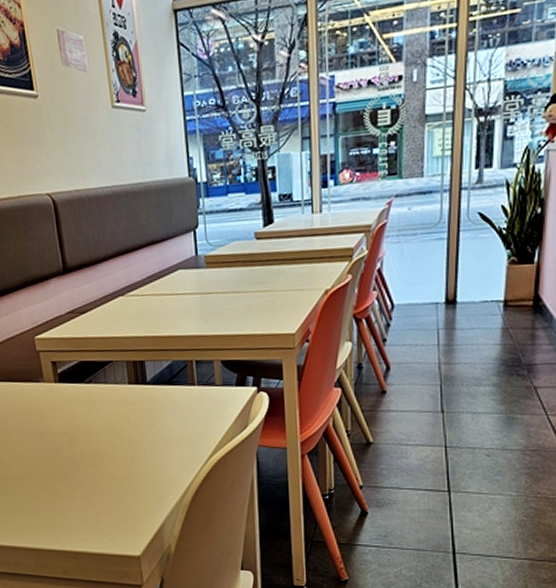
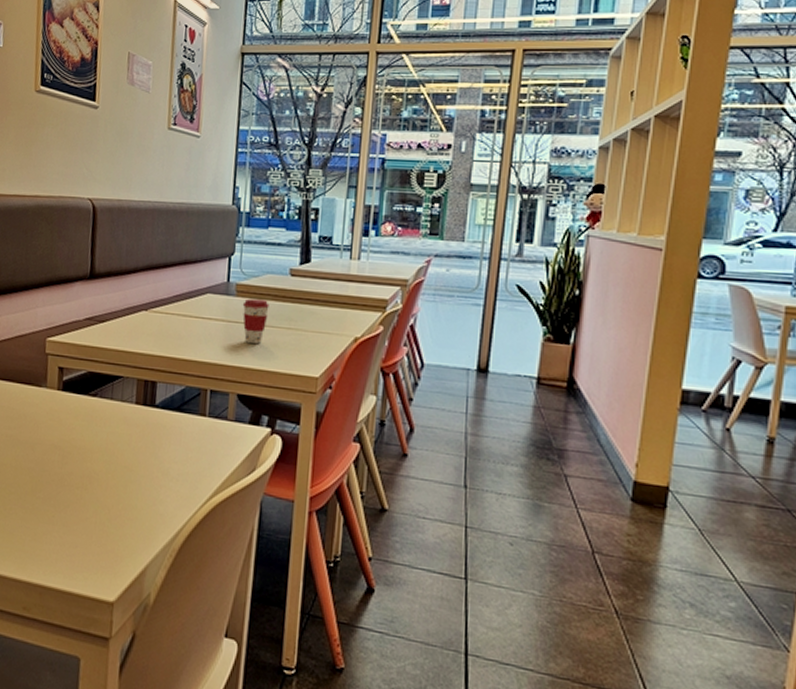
coffee cup: none [213,267,240,311] -> present [242,298,269,344]

